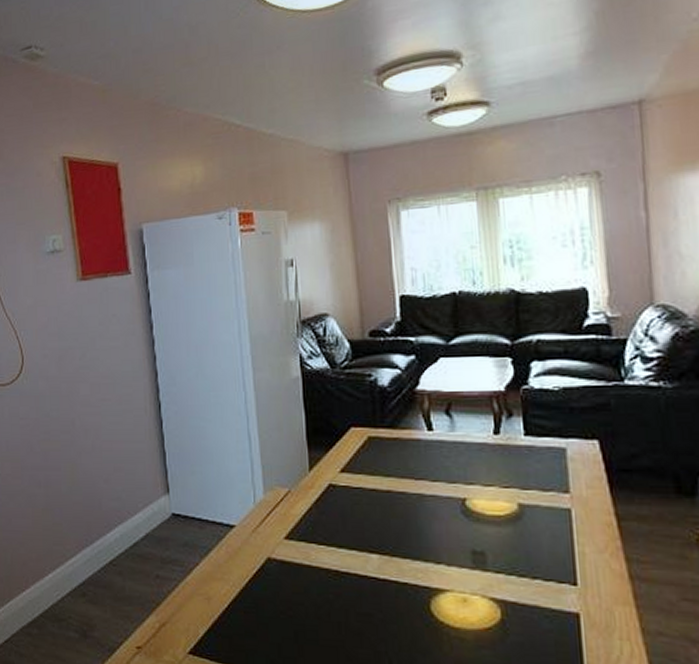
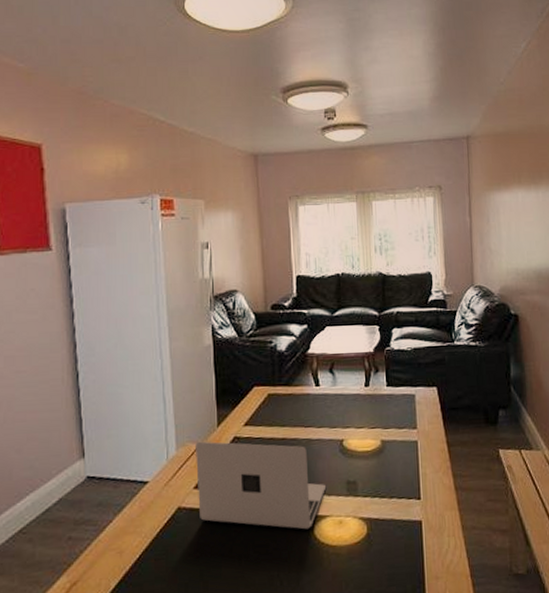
laptop: none [285,486,445,603] -> present [195,441,327,530]

